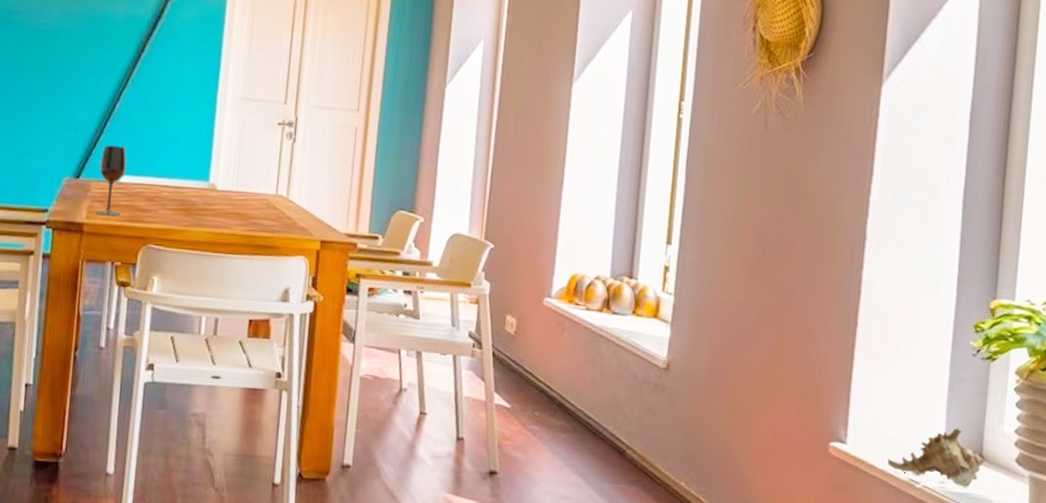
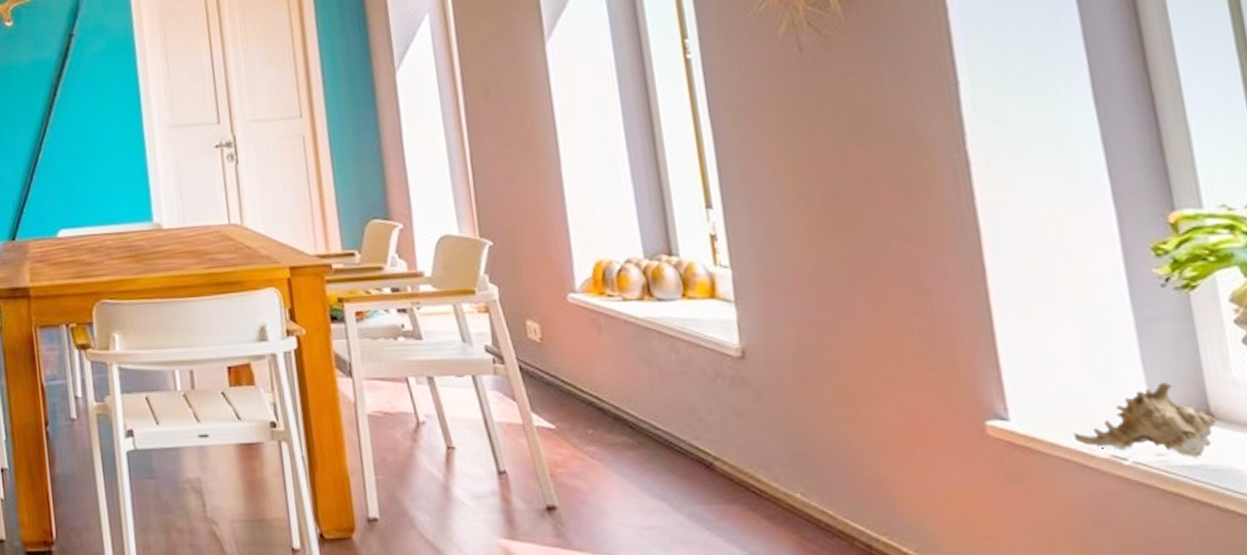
wine glass: present [95,145,127,217] -> none [33,199,65,276]

